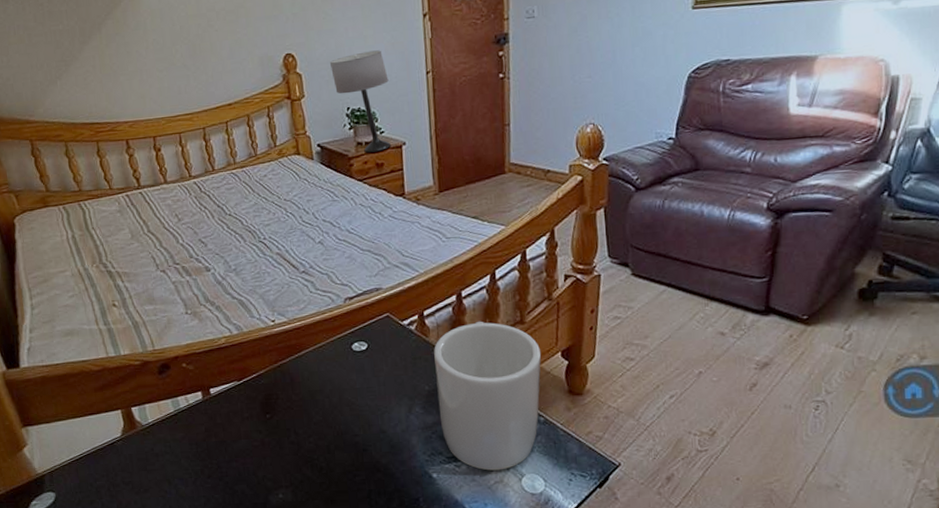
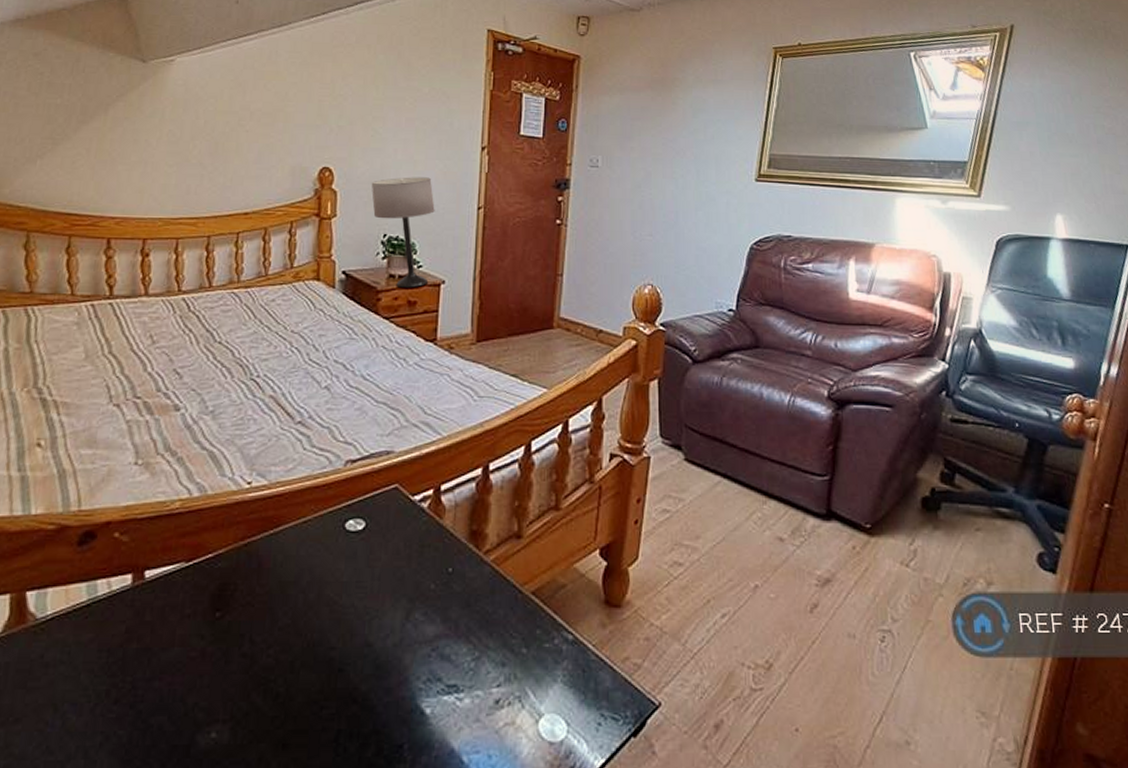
mug: present [434,321,542,471] -> none [444,502,577,707]

